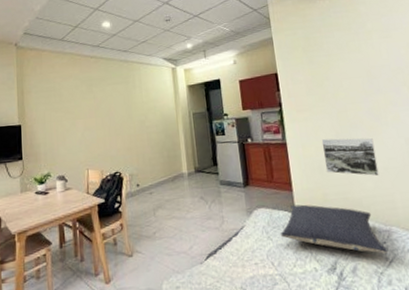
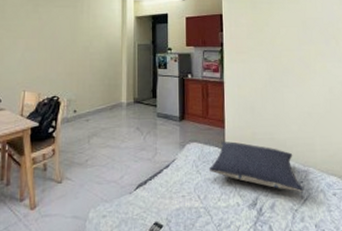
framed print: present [321,137,379,176] -> none [256,80,303,120]

